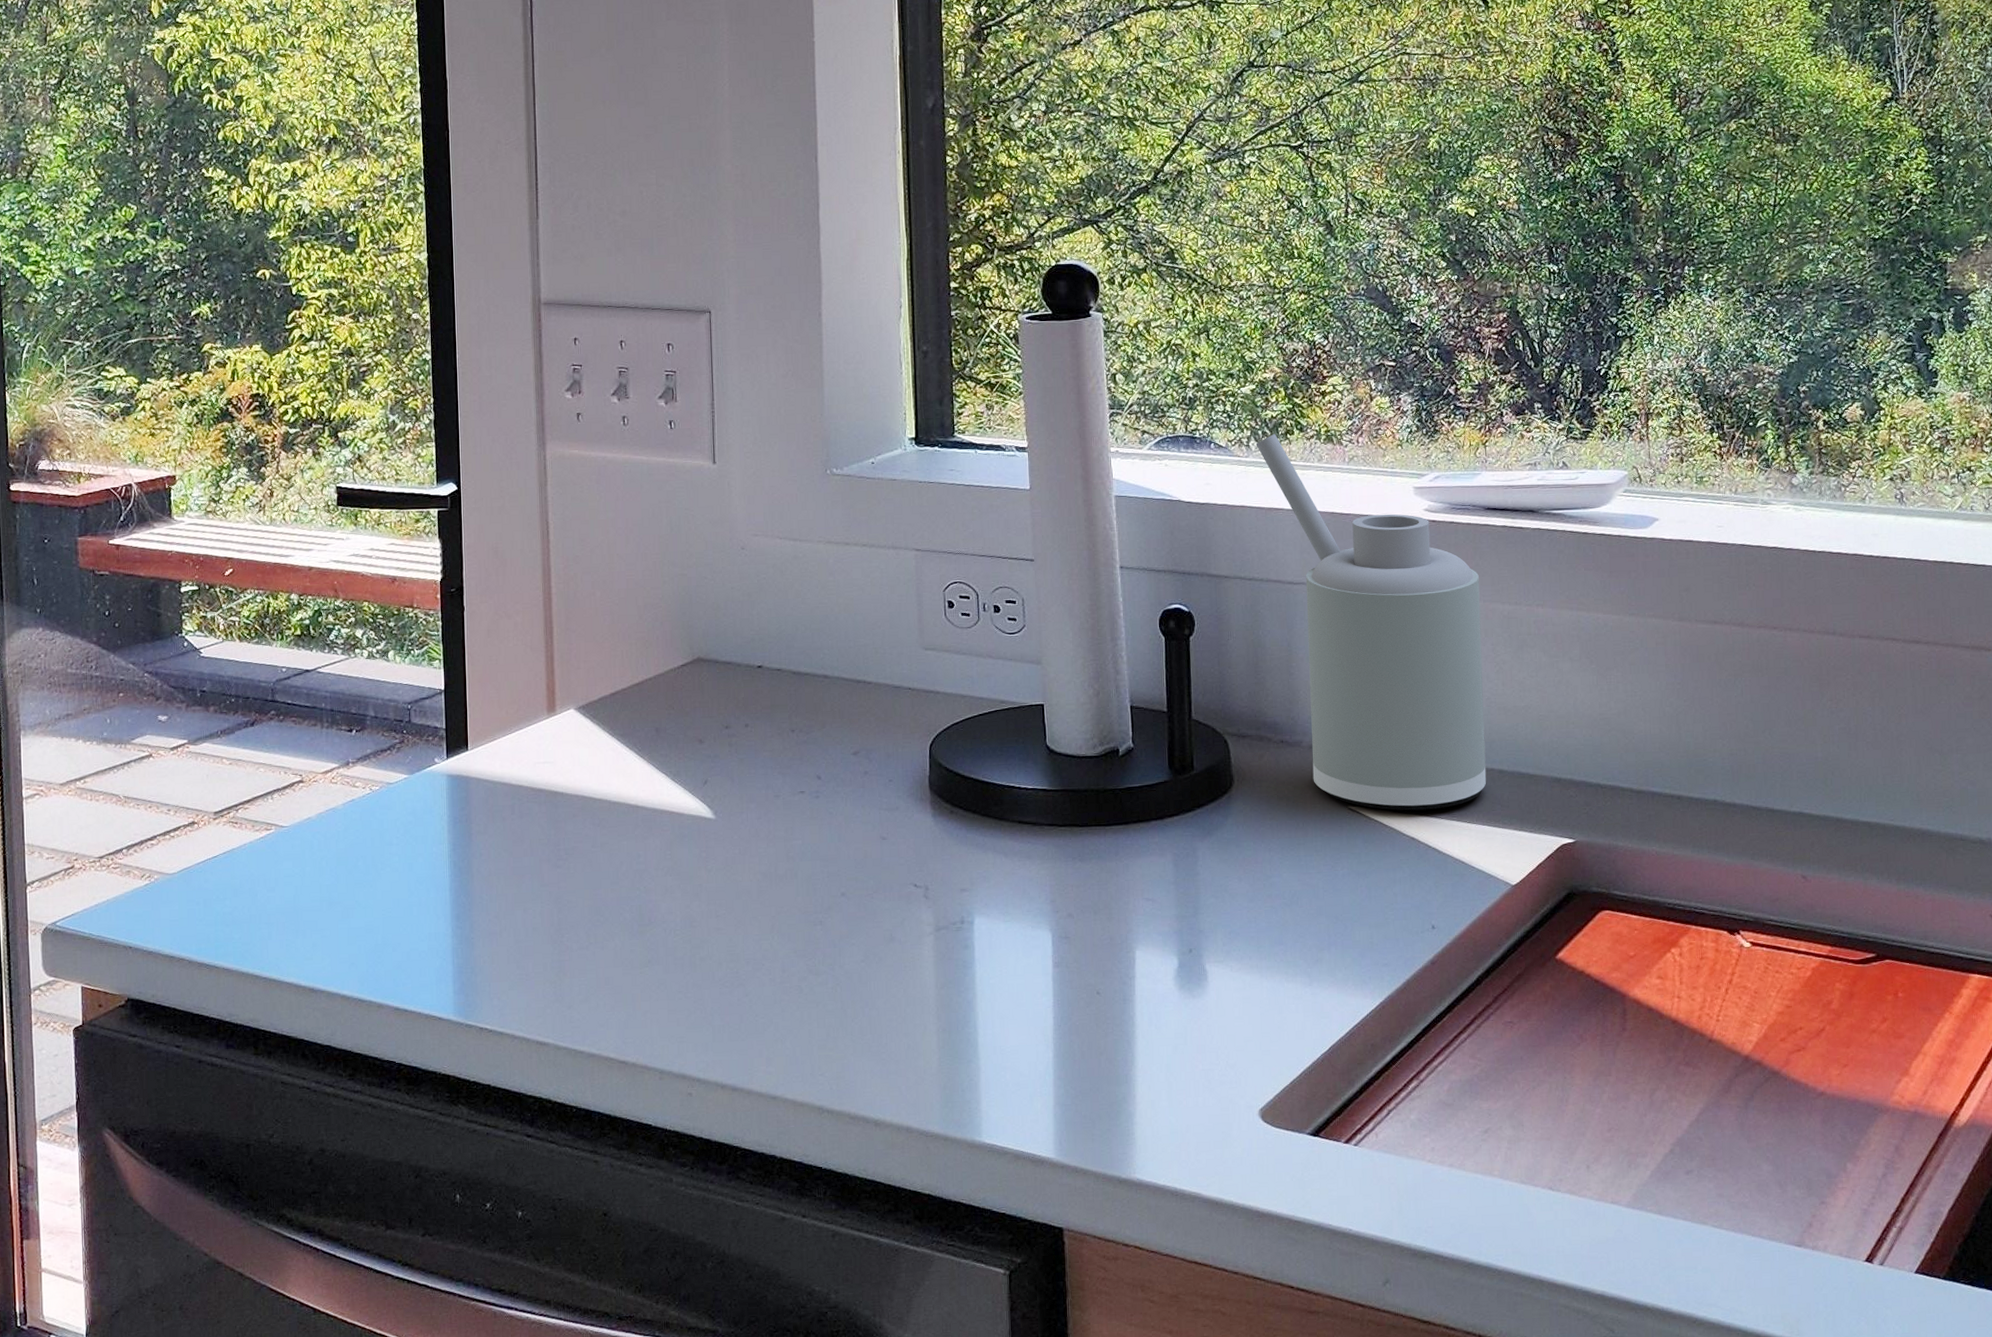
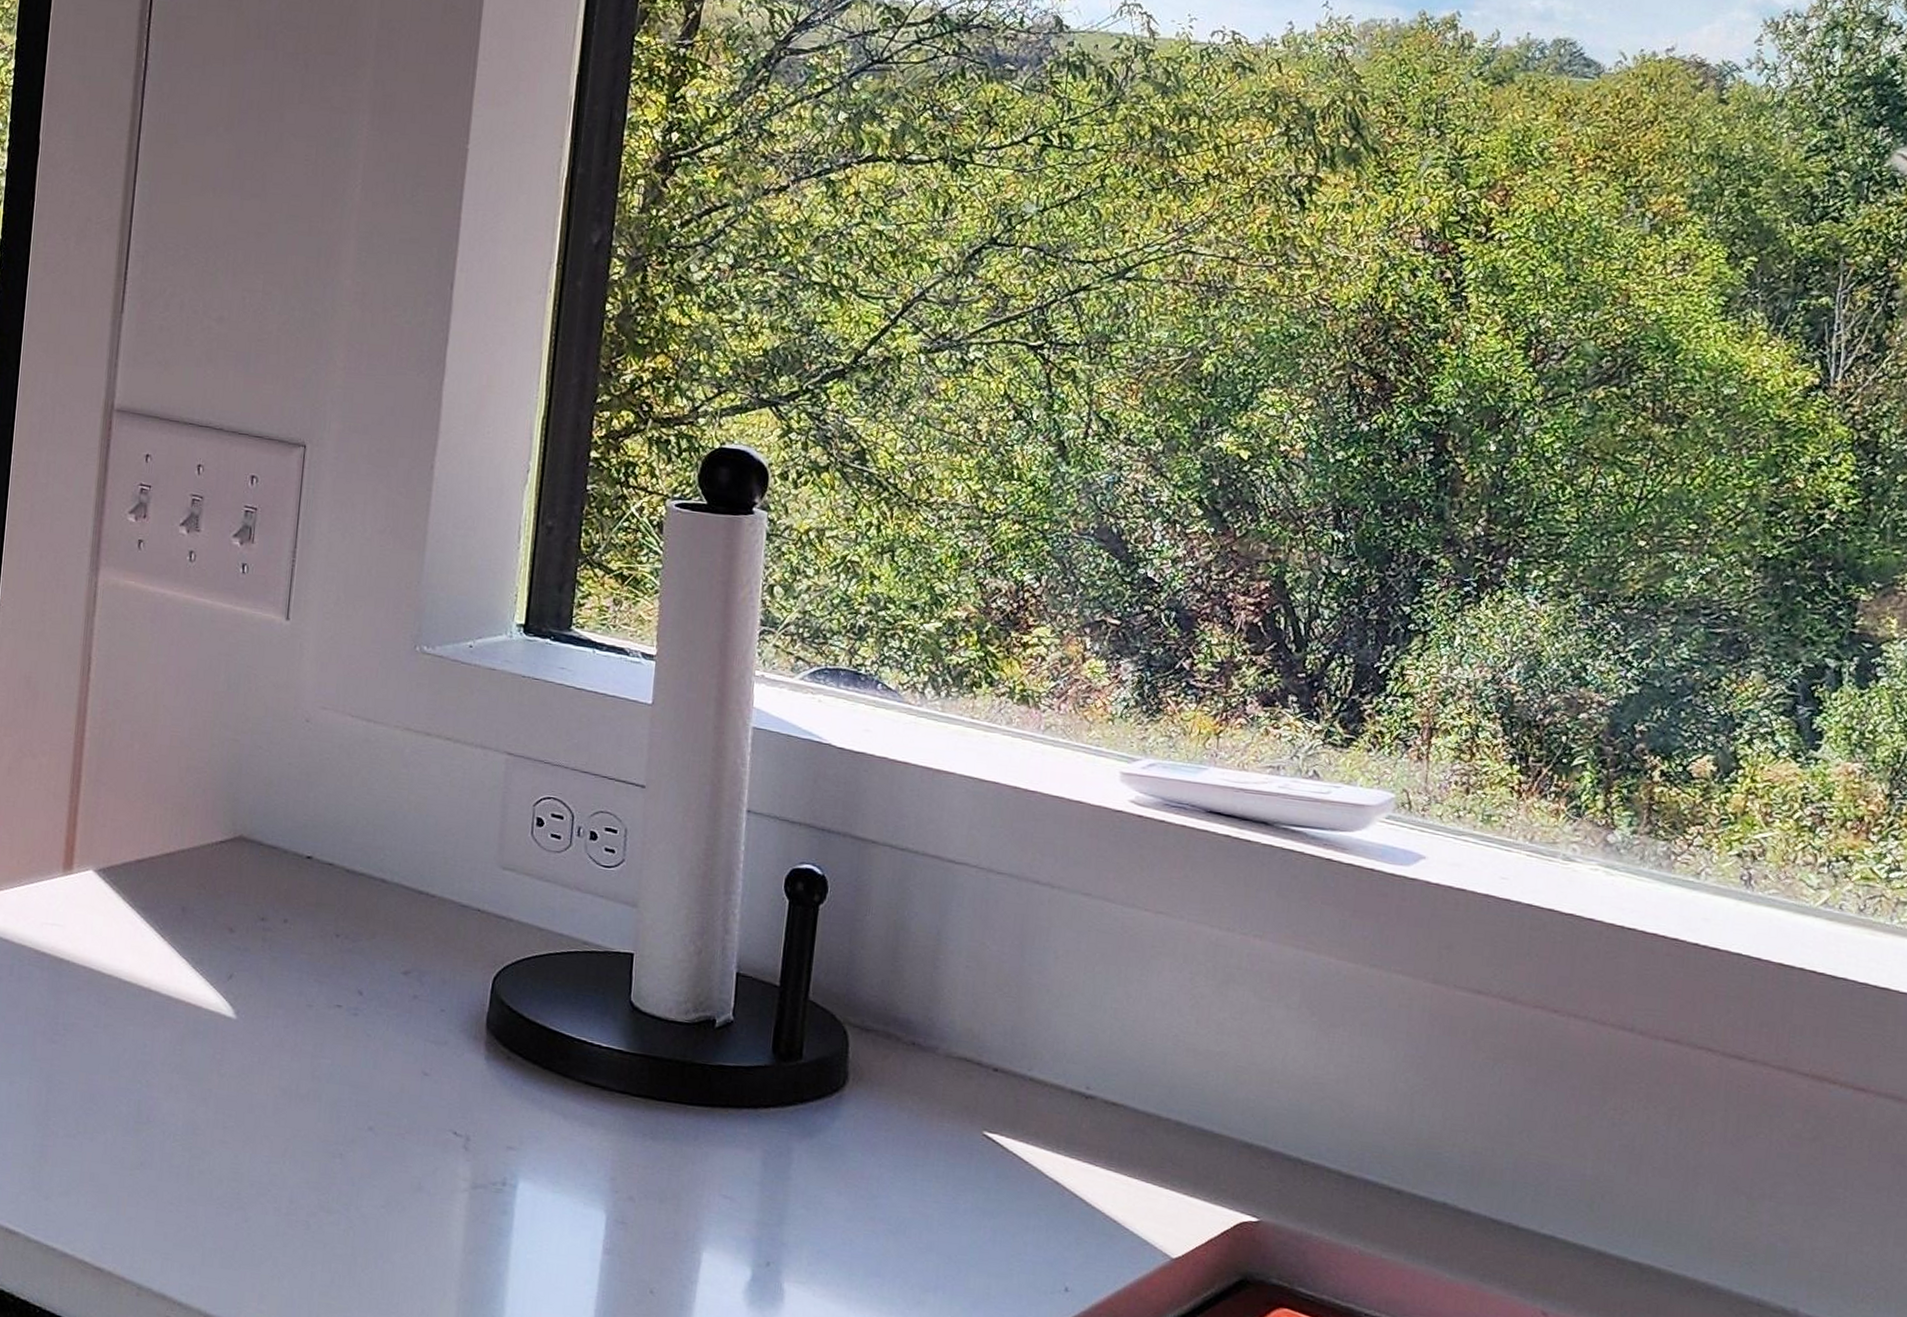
soap dispenser: present [1256,434,1487,811] -> none [932,684,1187,1154]

